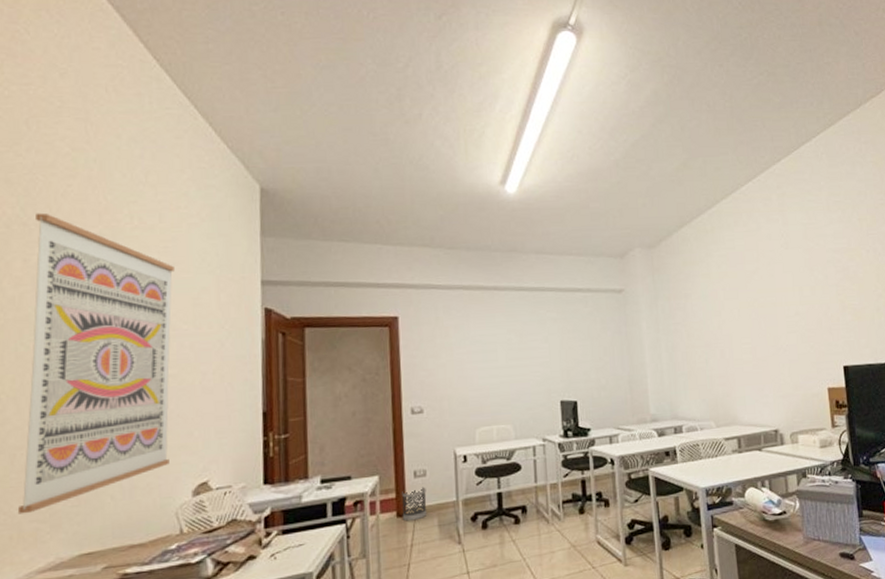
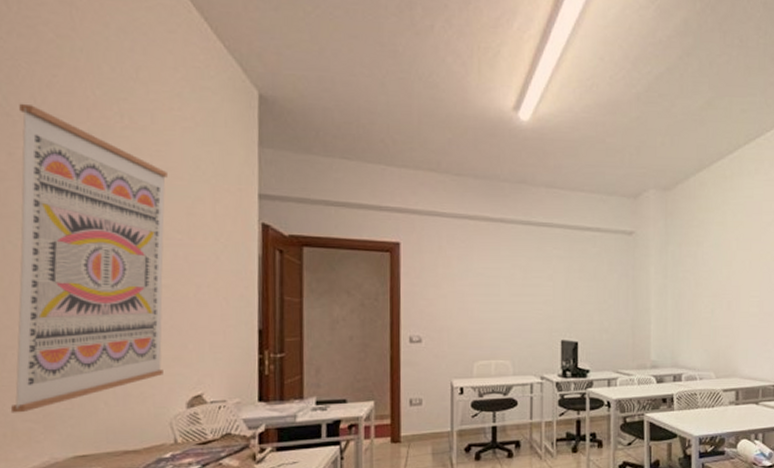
wastebasket: present [402,487,428,521] -> none [396,415,422,447]

